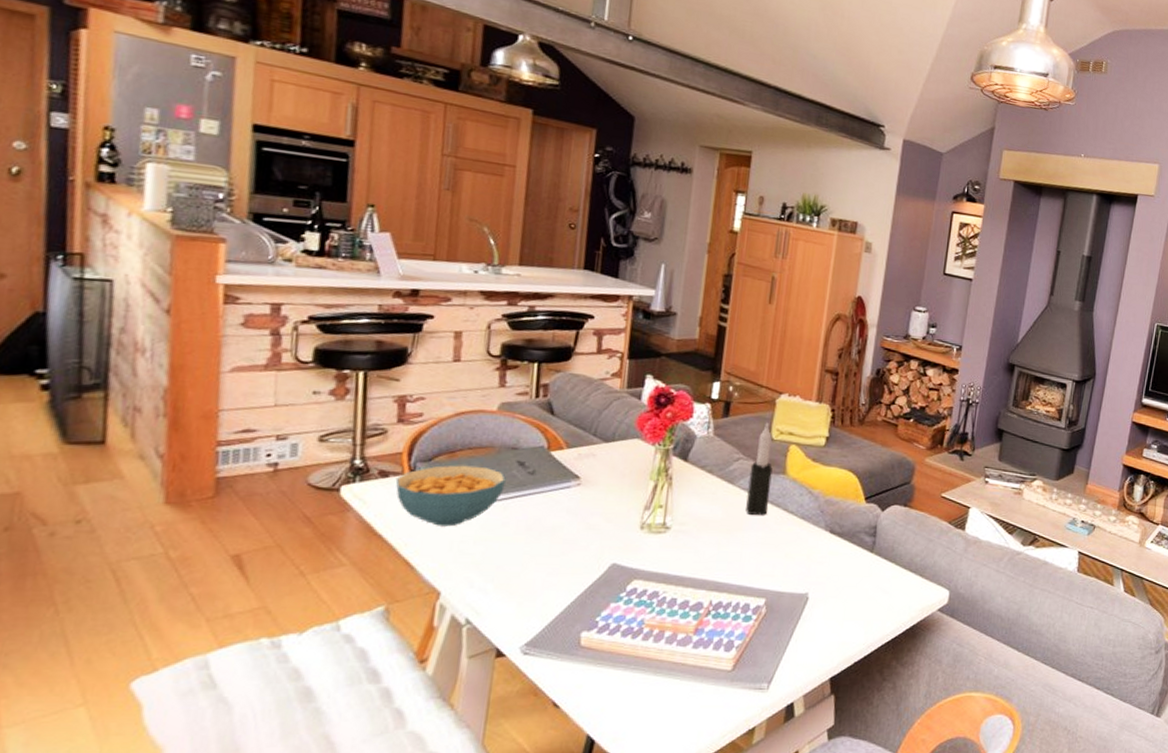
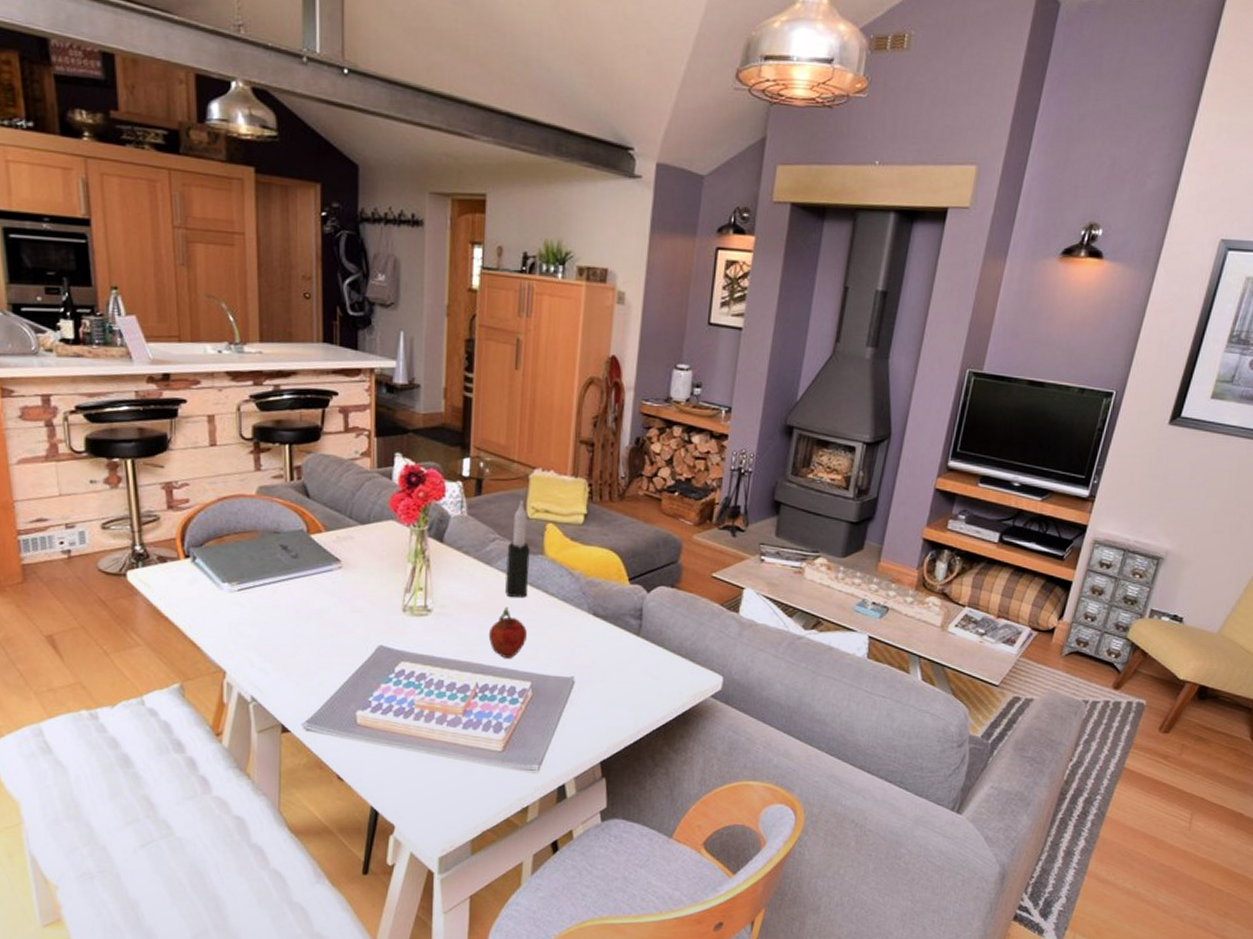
cereal bowl: present [395,465,506,527] -> none [173,549,272,609]
fruit: none [725,524,765,575] -> present [488,606,527,658]

